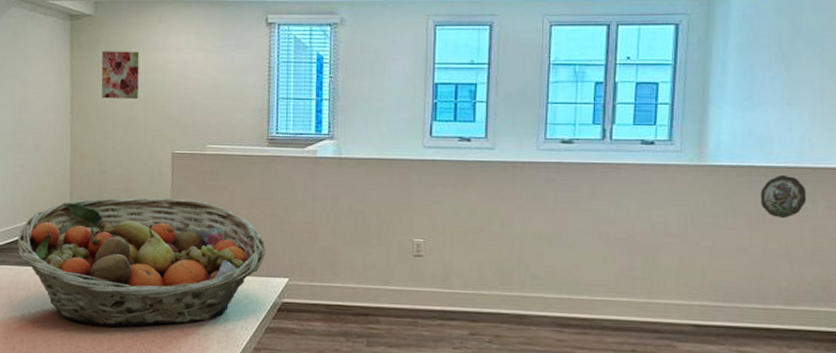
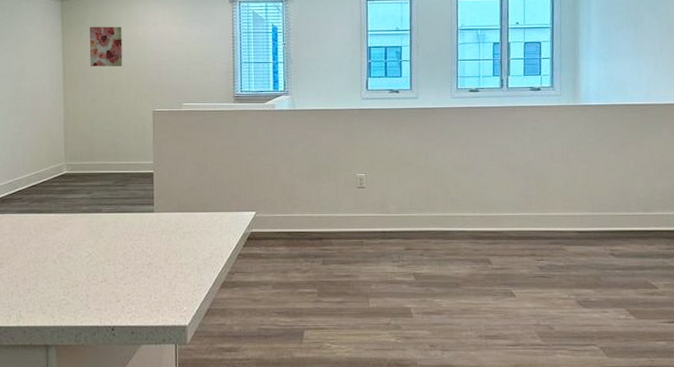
fruit basket: present [17,198,266,327] -> none [18,149,236,261]
decorative plate: present [760,176,807,218] -> none [620,111,655,144]

